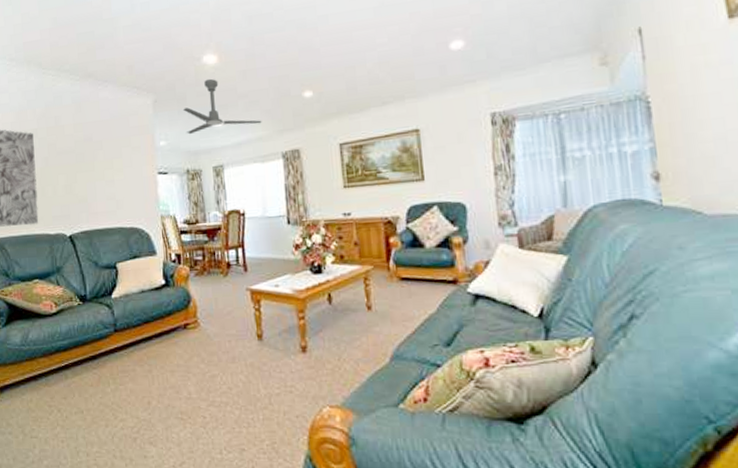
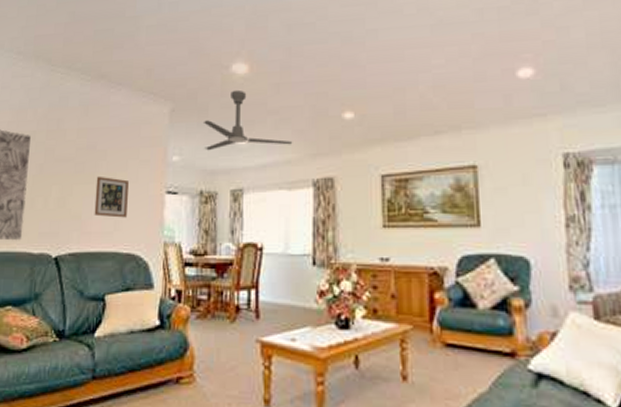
picture frame: none [96,163,126,199] -> present [94,176,129,218]

